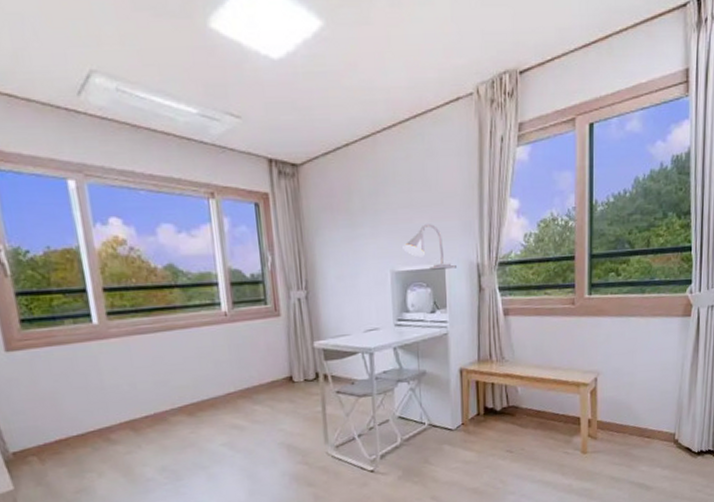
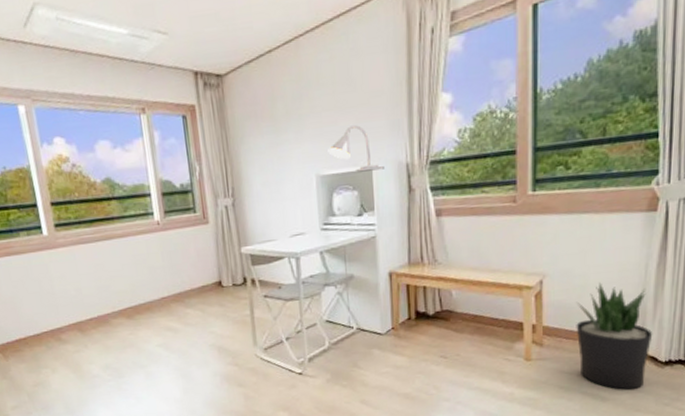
planter: none [625,380,688,478] -> present [576,283,653,390]

